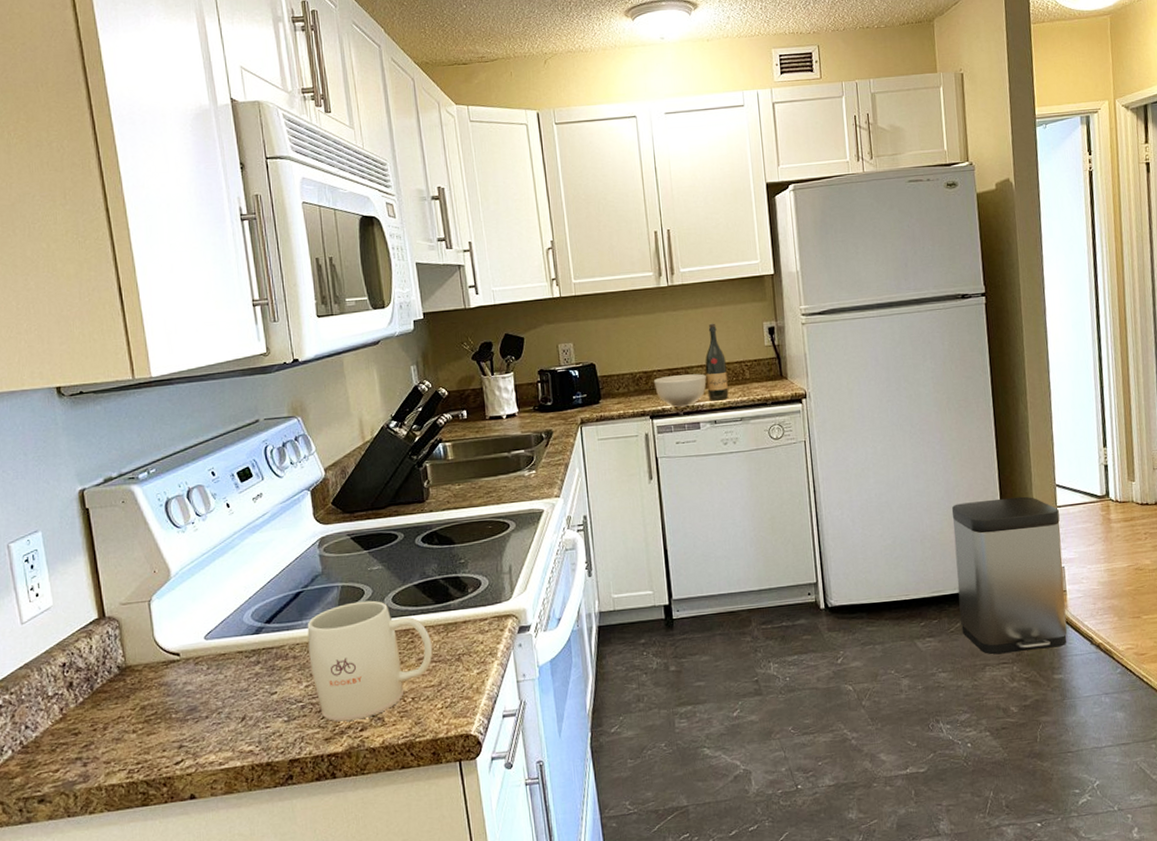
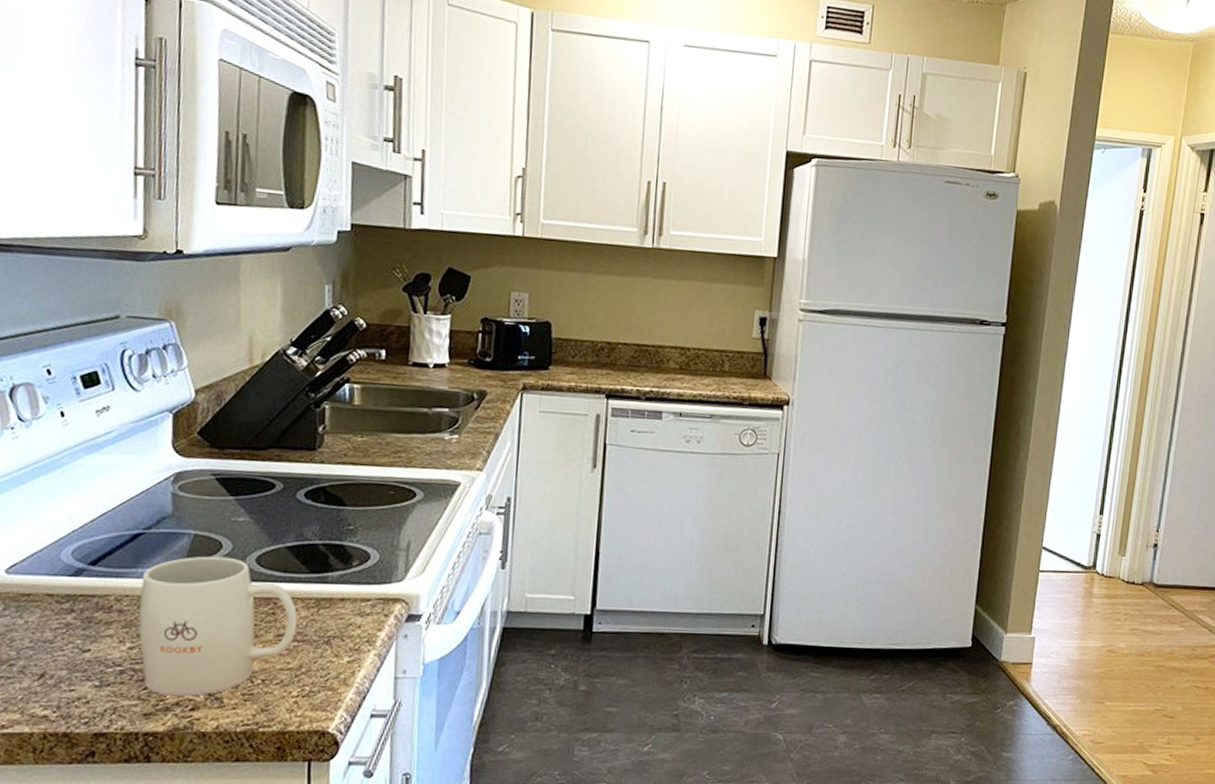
bowl: present [653,374,707,408] -> none [616,352,679,391]
wine bottle: present [705,323,729,401] -> none [677,300,705,392]
pedal bin: present [951,496,1068,655] -> none [913,551,1042,723]

